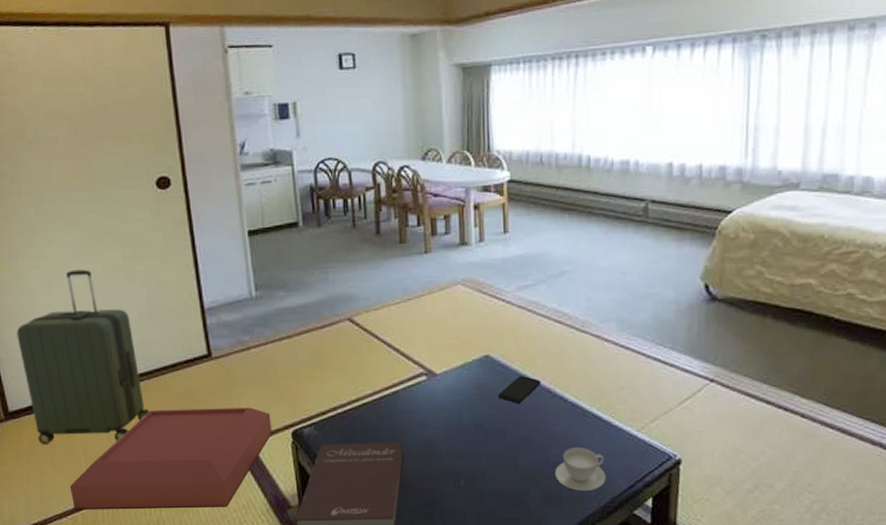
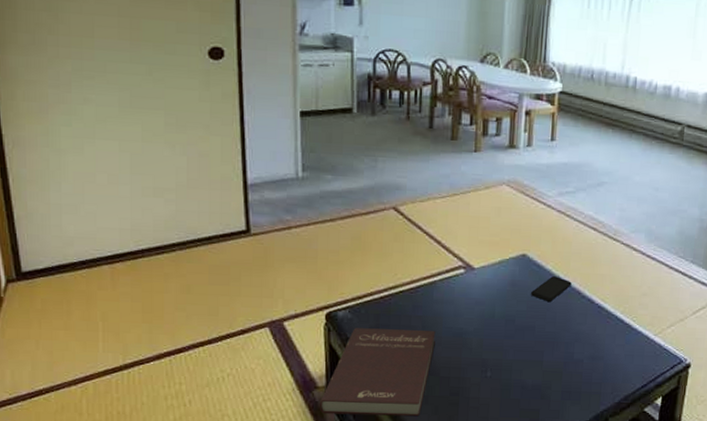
suitcase: present [16,269,150,445] -> none [38,131,179,311]
seat cushion: present [69,407,272,511] -> none [82,281,306,384]
teacup: present [555,446,606,491] -> none [576,346,623,387]

